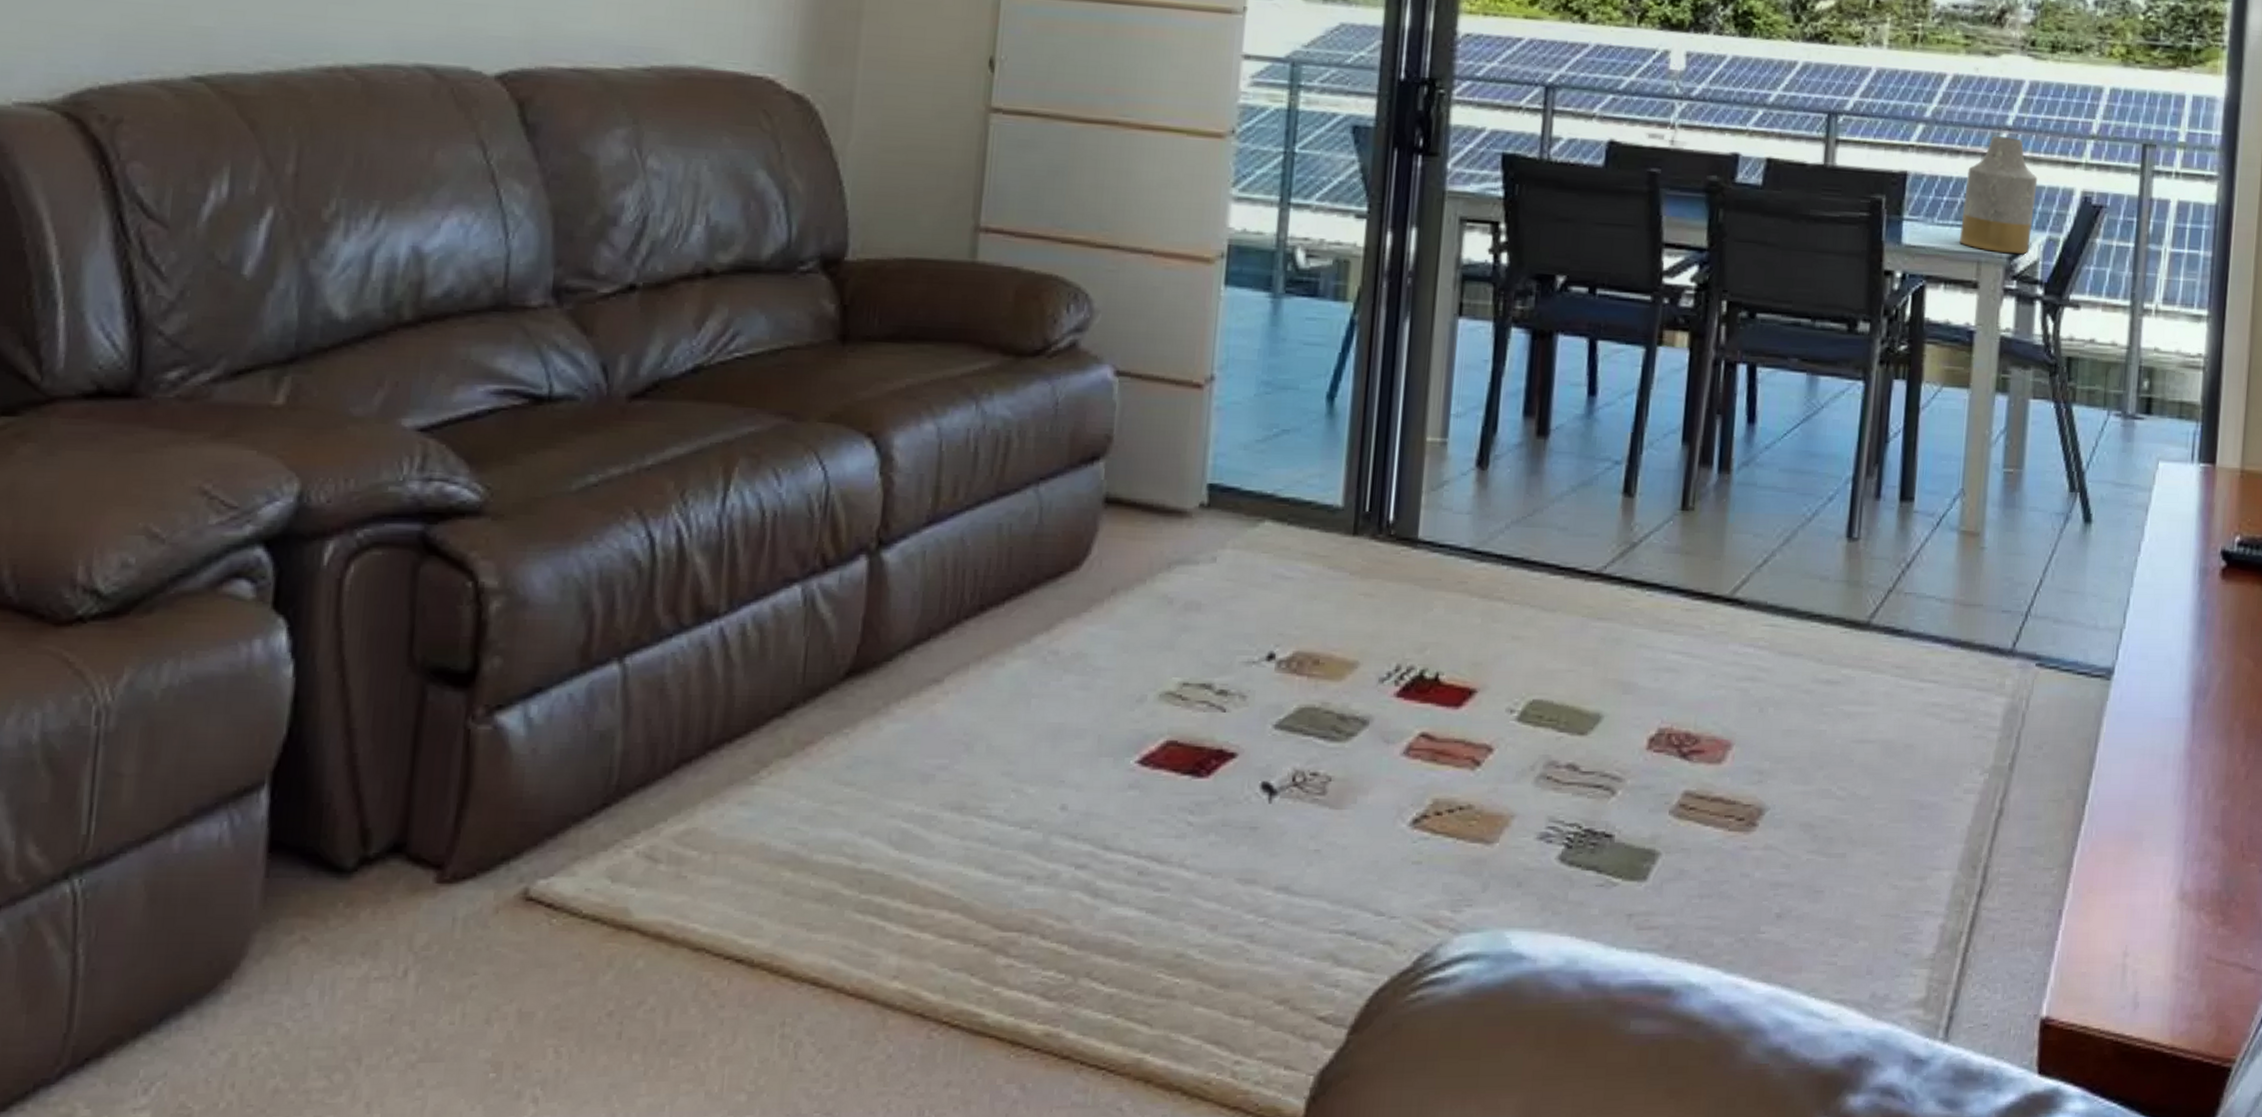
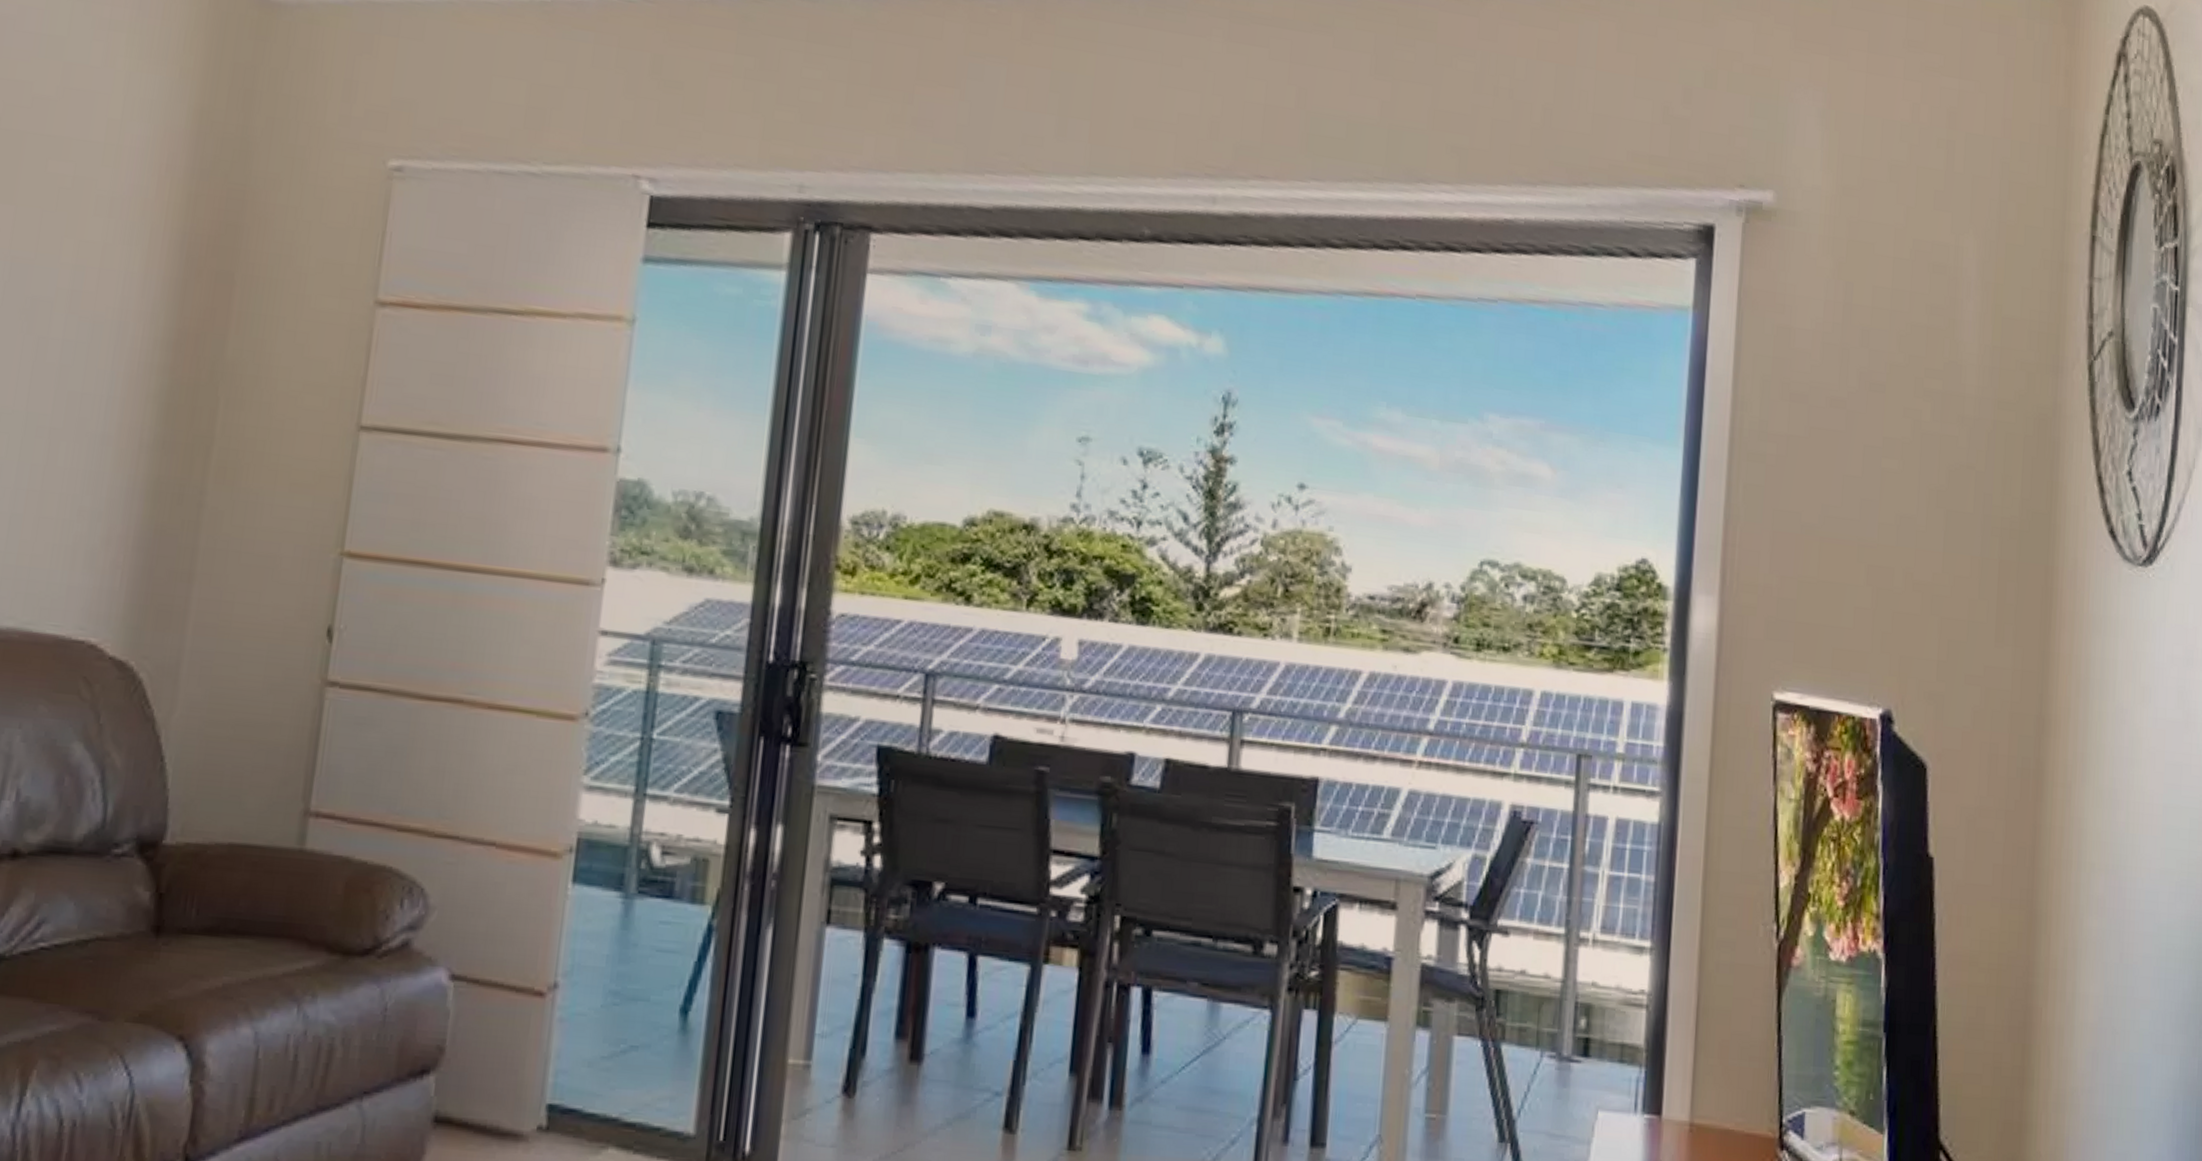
vase: present [1960,135,2038,255] -> none [1376,740,1462,874]

